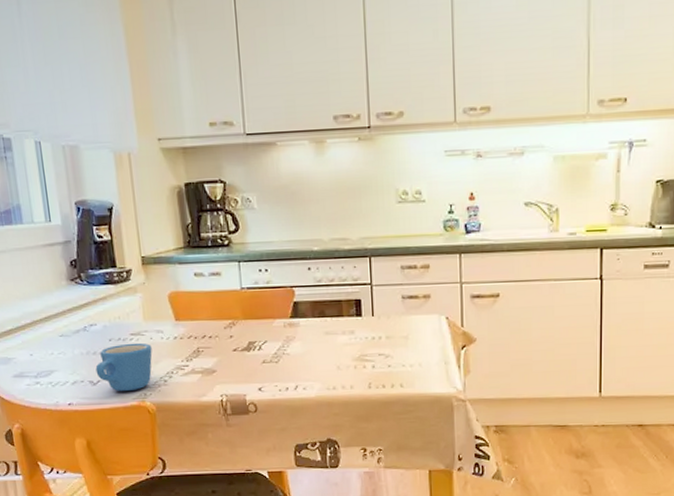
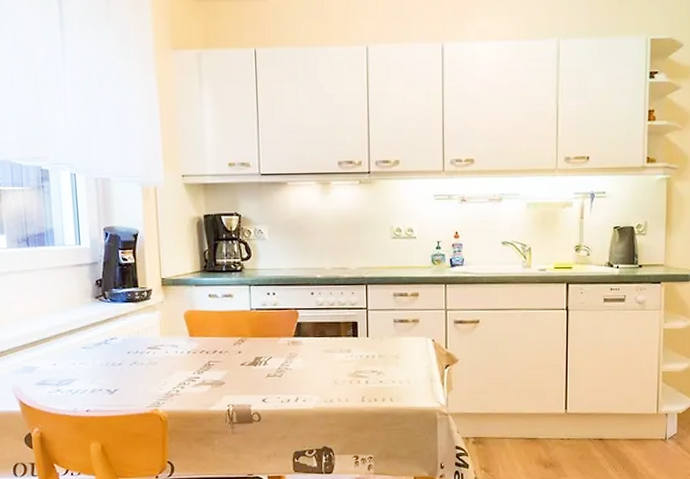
mug: present [95,342,153,392] -> none [113,356,167,401]

